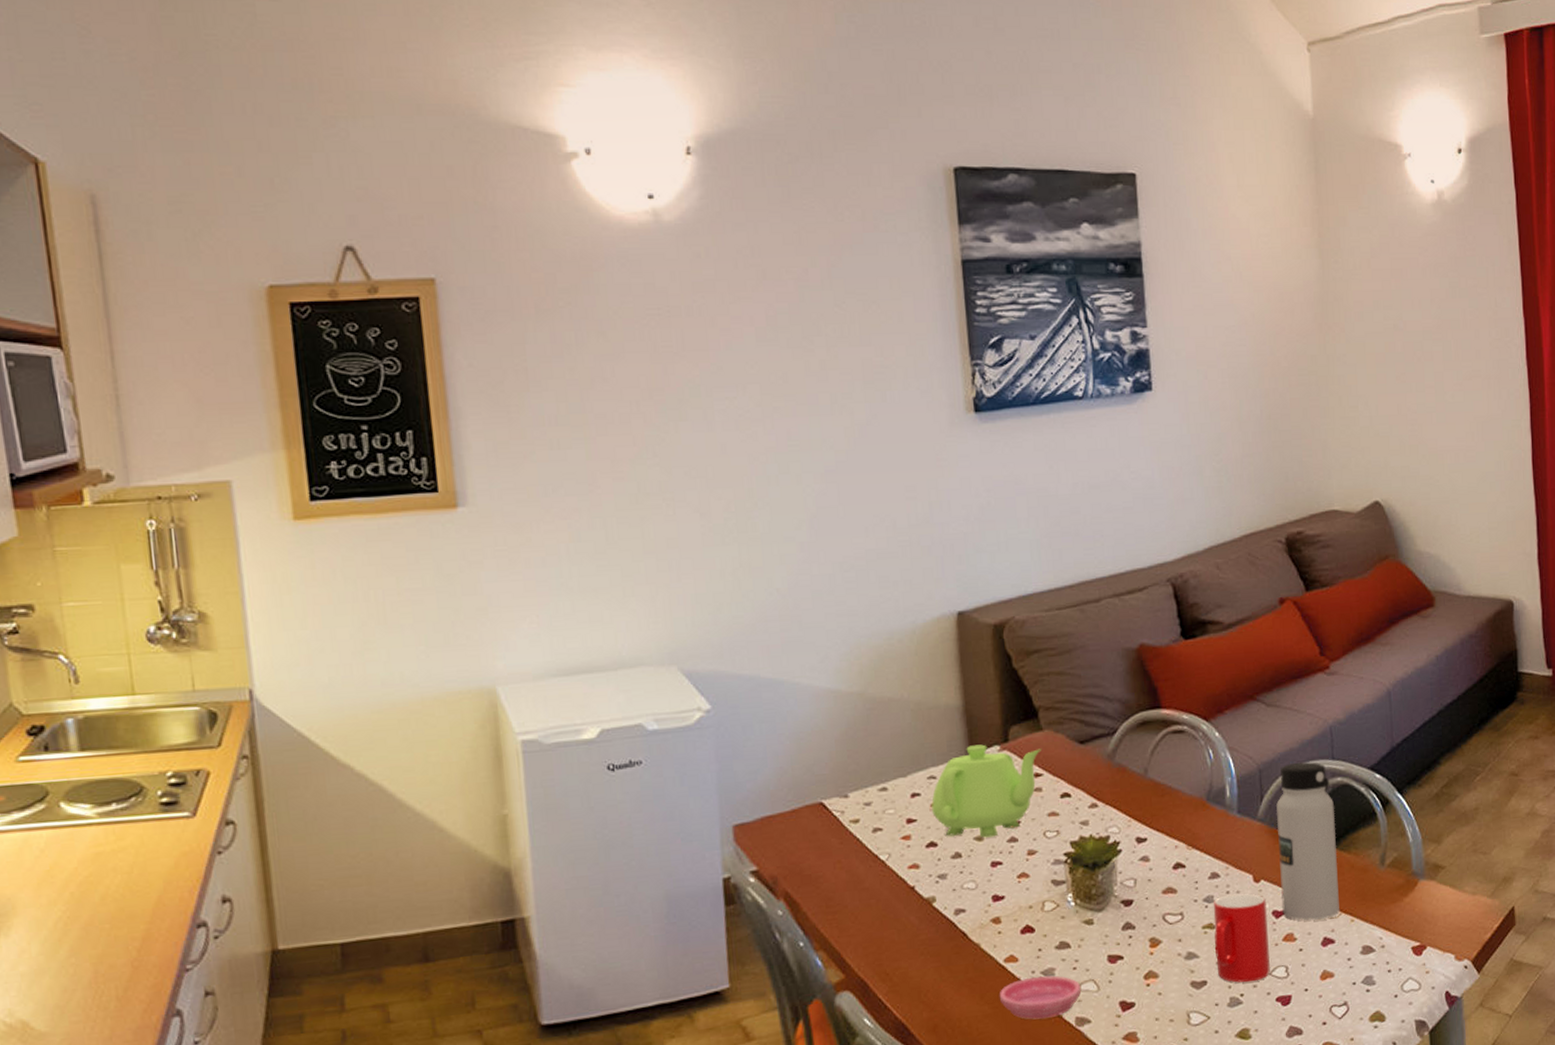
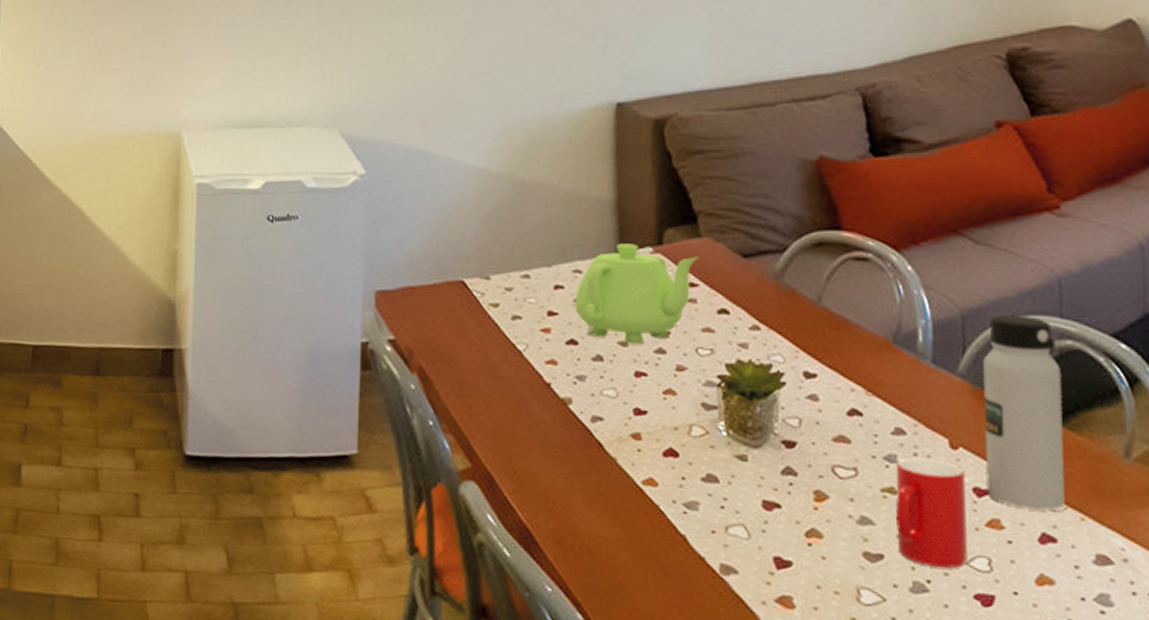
saucer: present [999,975,1082,1020] -> none [634,506,729,558]

